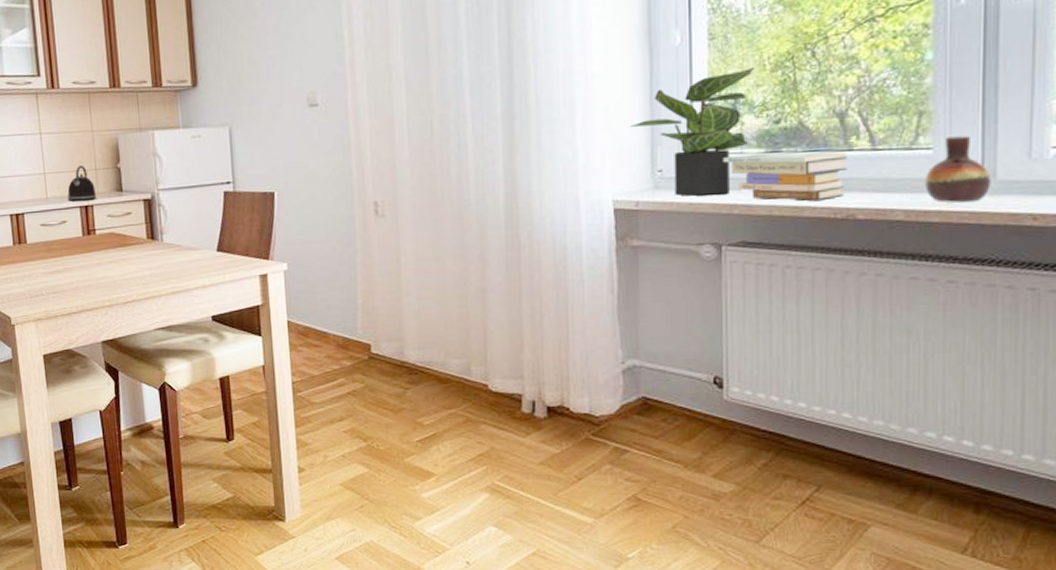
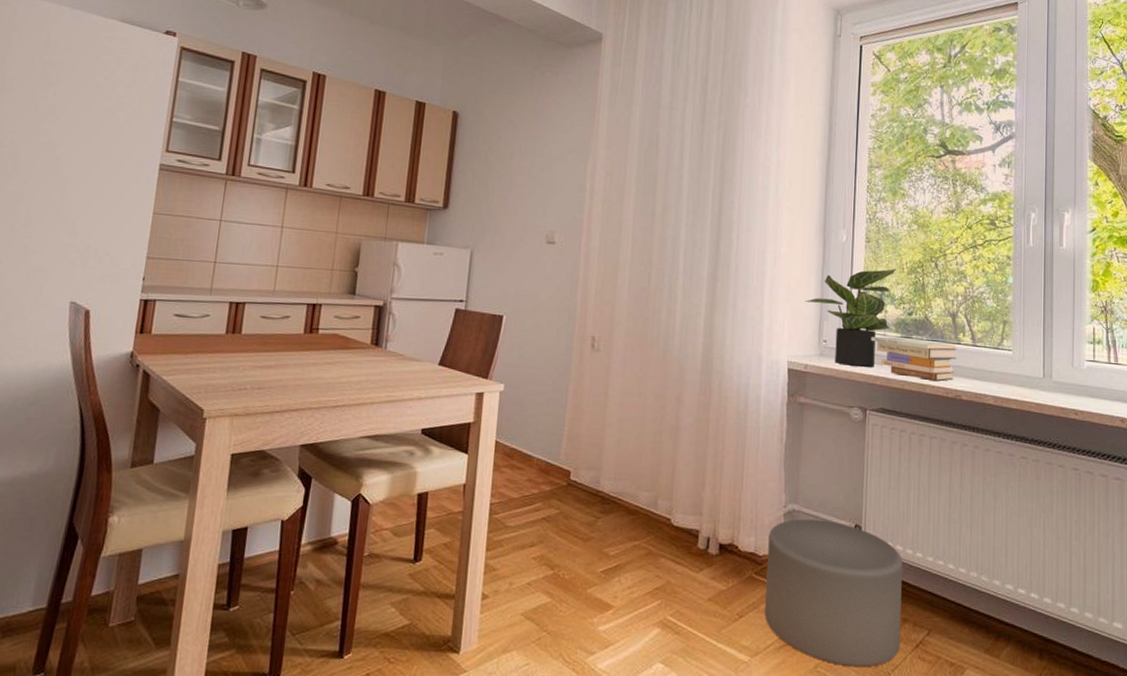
kettle: present [67,164,97,201] -> none [297,263,328,299]
pouf: none [606,374,780,527] -> present [765,518,903,668]
vase: present [925,135,991,203] -> none [1007,343,1049,396]

